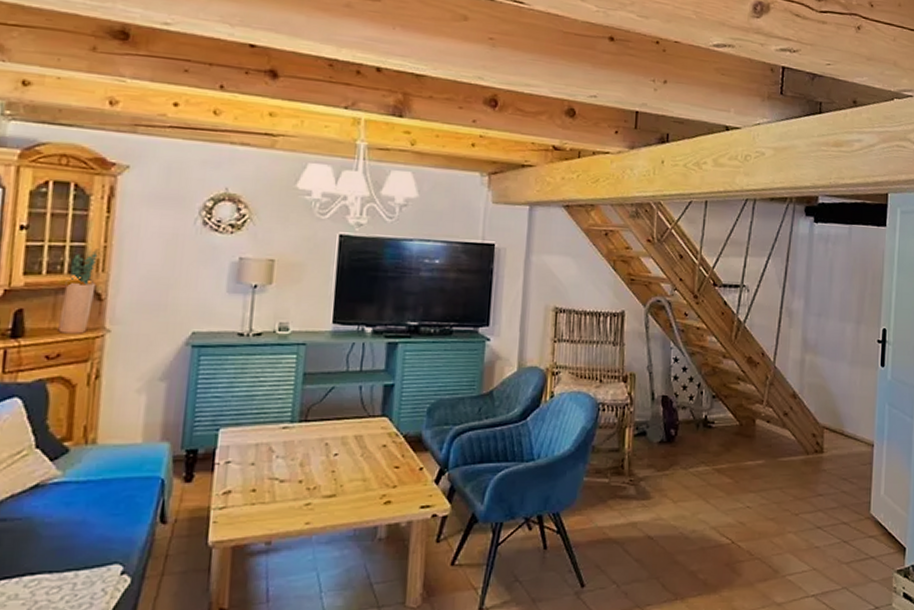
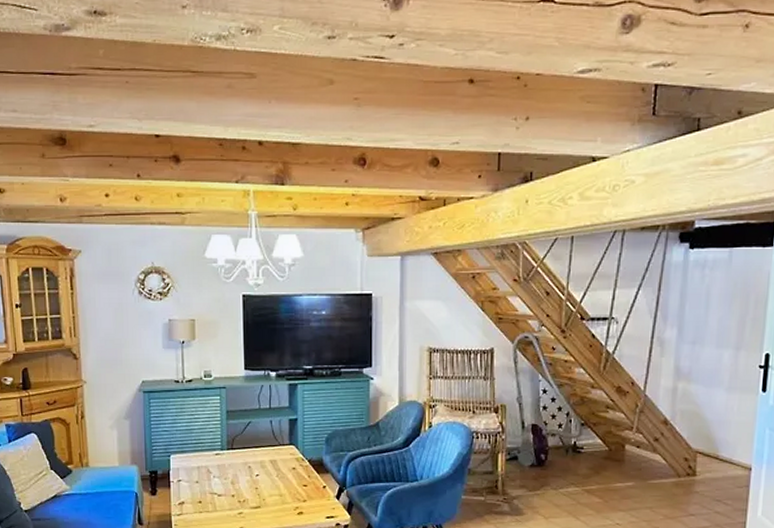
vase: present [58,249,100,336] -> none [51,319,72,387]

